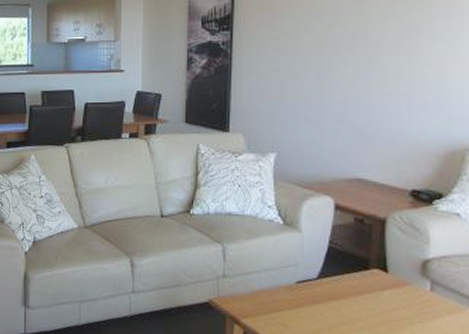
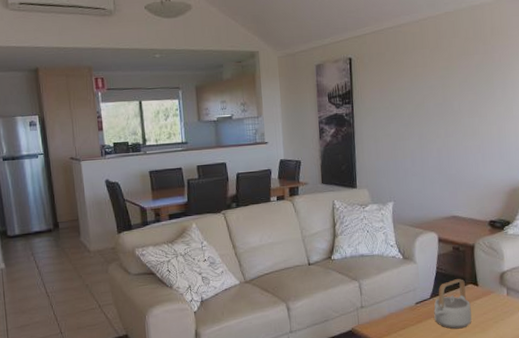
teapot: none [321,259,375,324] -> present [434,279,472,329]

